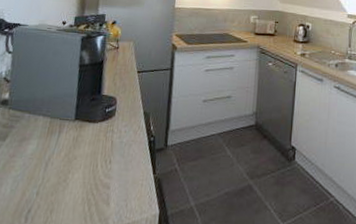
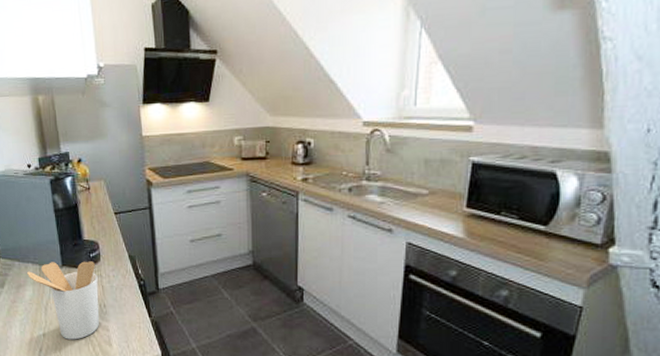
utensil holder: none [35,115,109,199] -> present [26,261,100,340]

